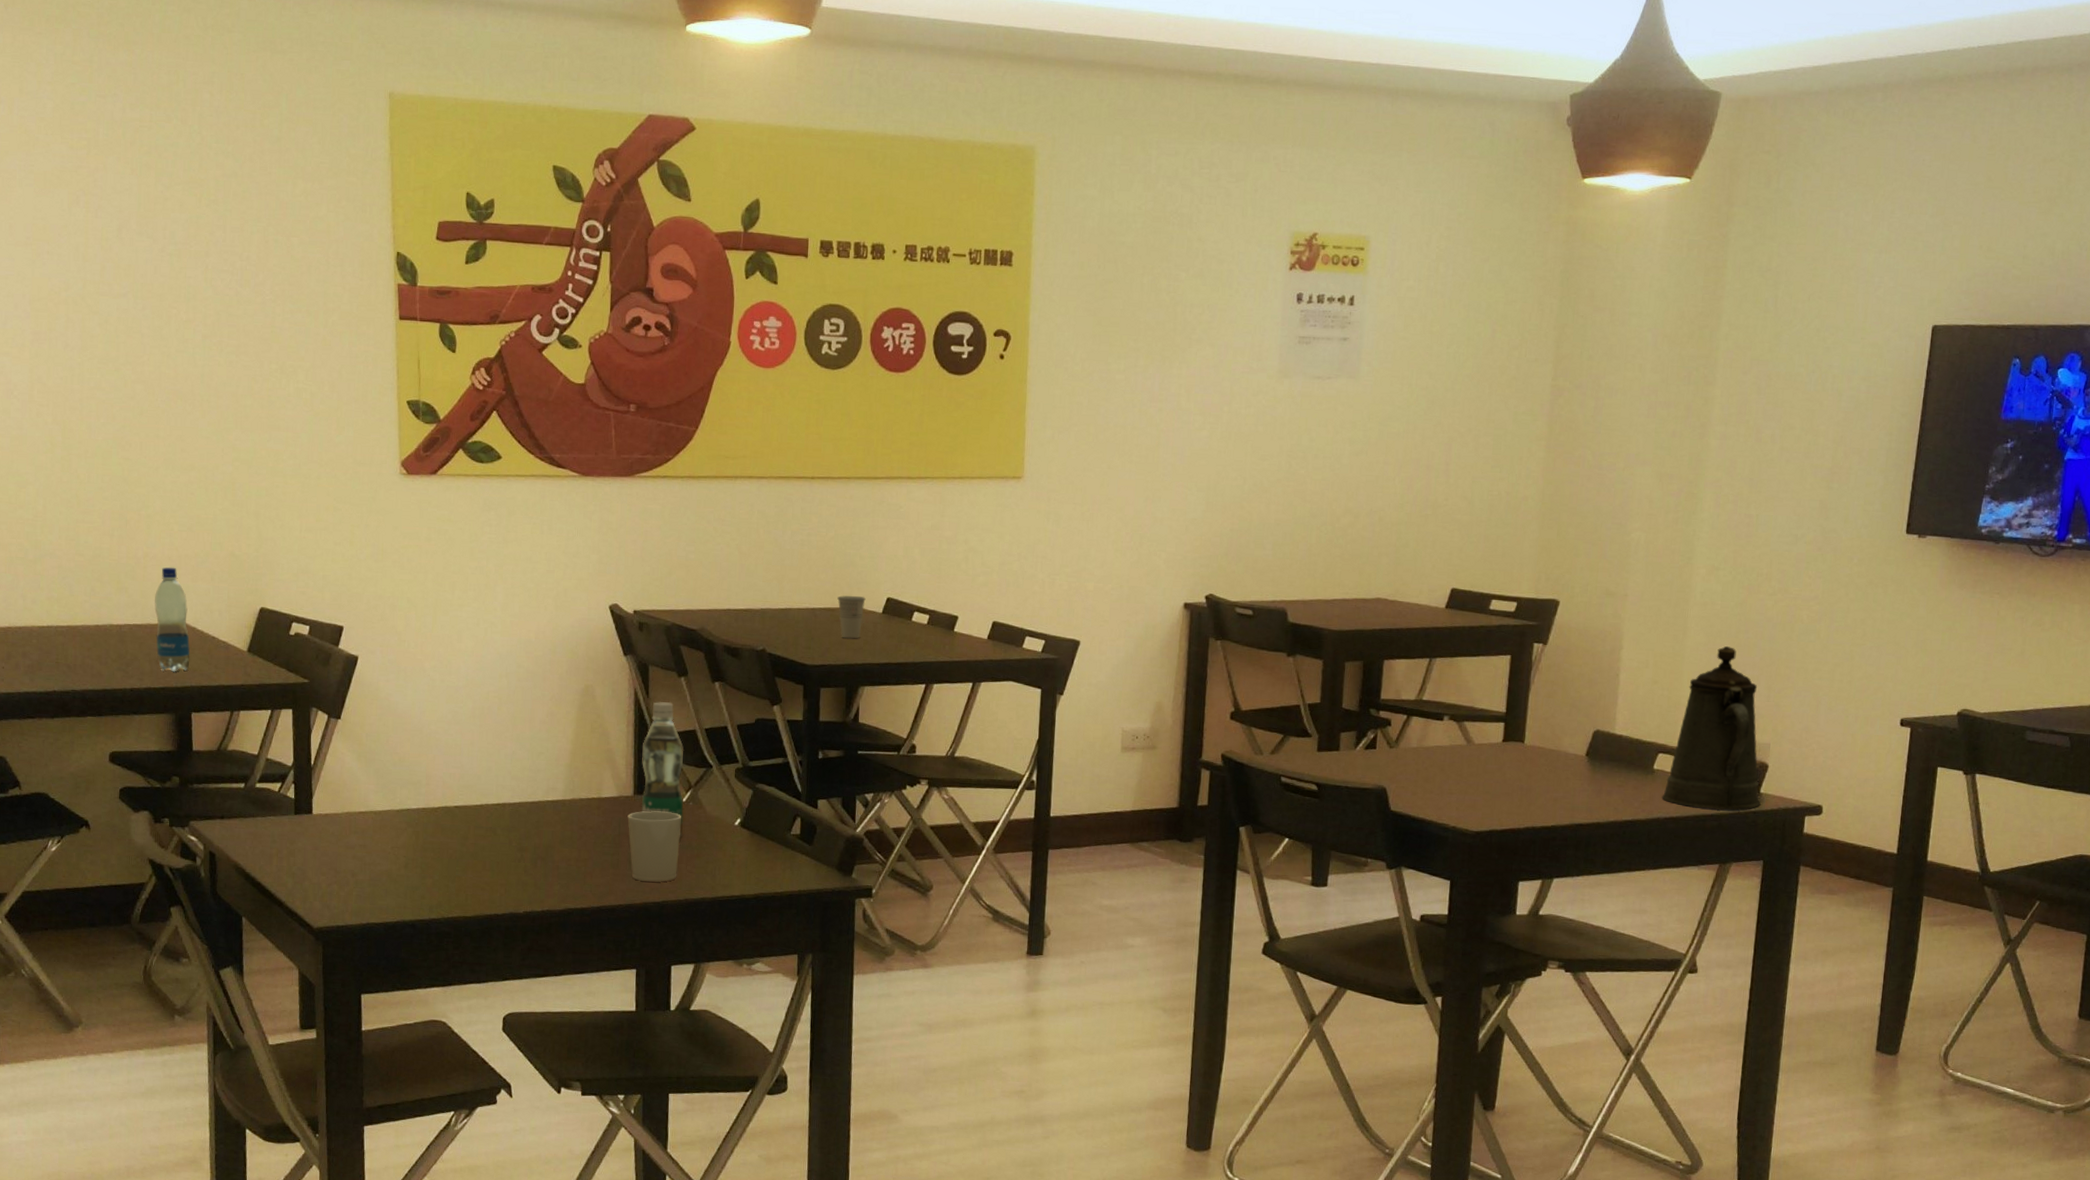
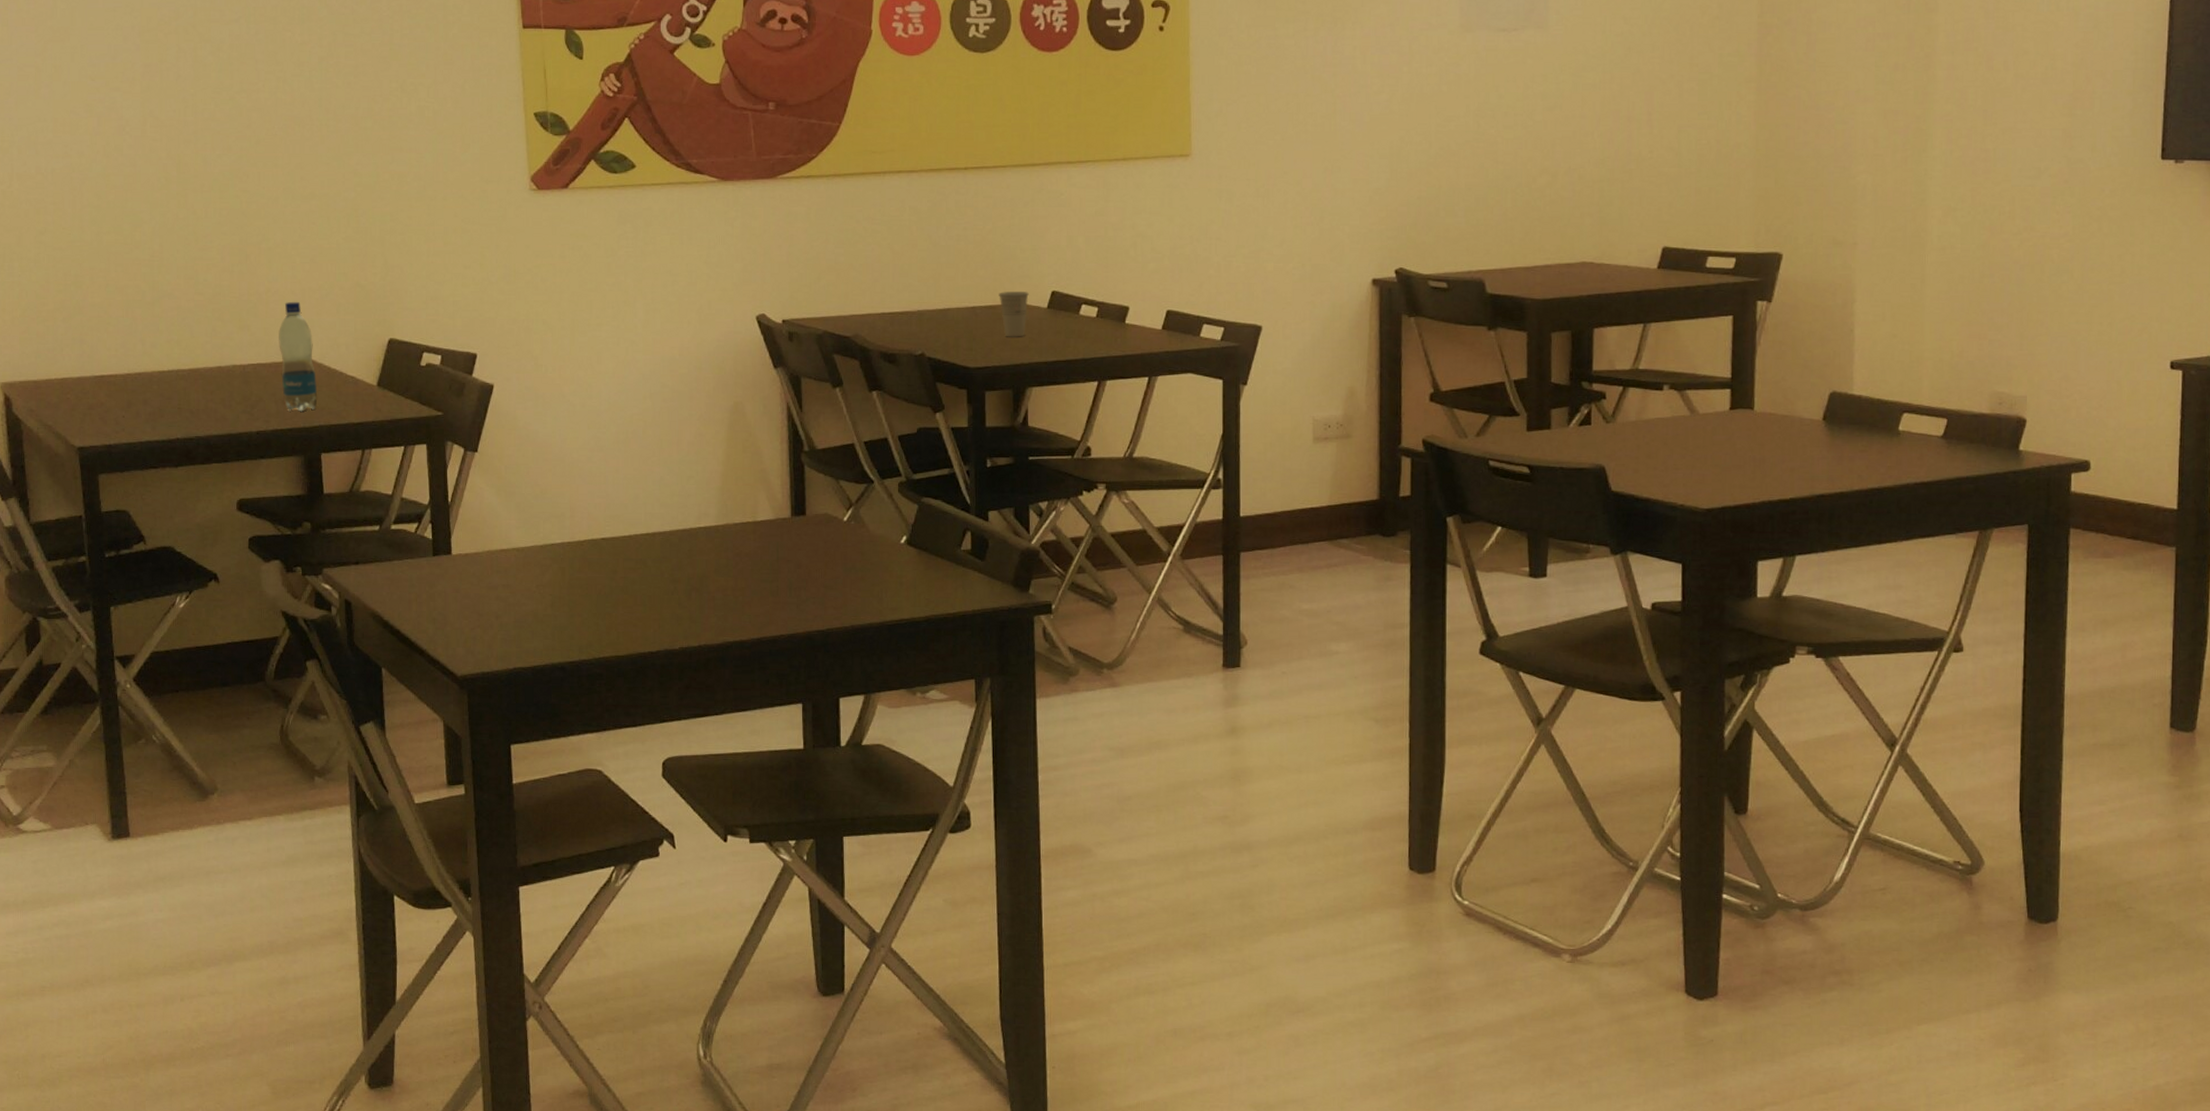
mug: present [627,810,682,883] -> none [785,532,844,610]
bottle: present [642,702,684,844] -> none [798,416,846,566]
coffee pot: present [1662,645,1761,811] -> none [1910,292,2021,471]

